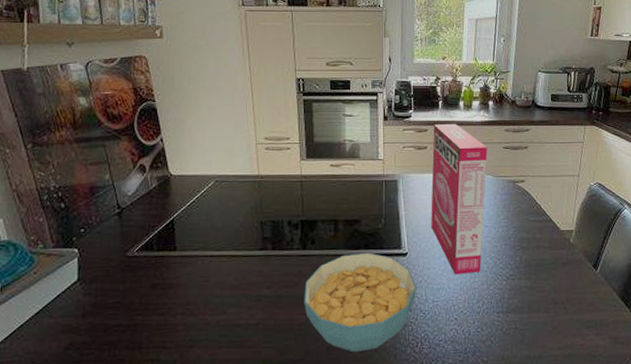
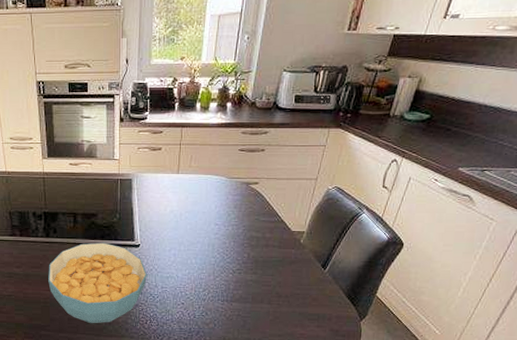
cereal box: present [431,123,488,275] -> none [163,125,222,266]

